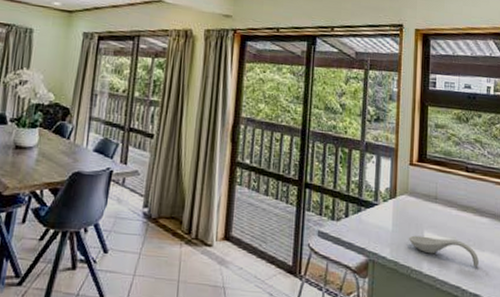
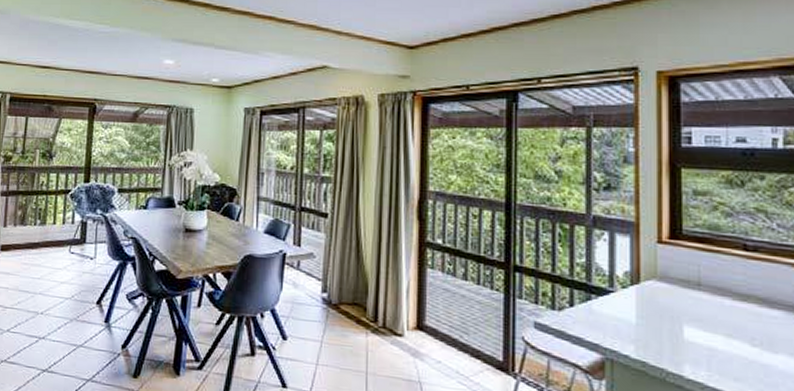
spoon rest: present [409,235,479,267] -> none [661,330,769,373]

